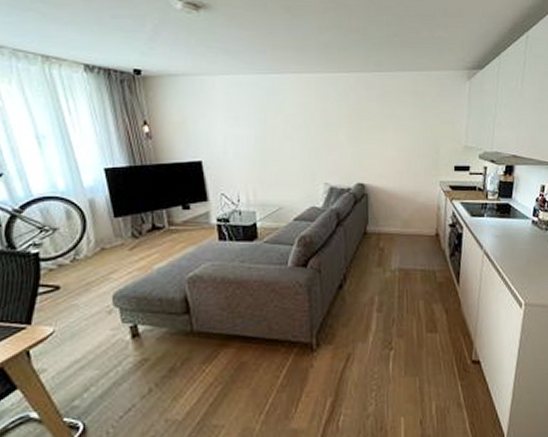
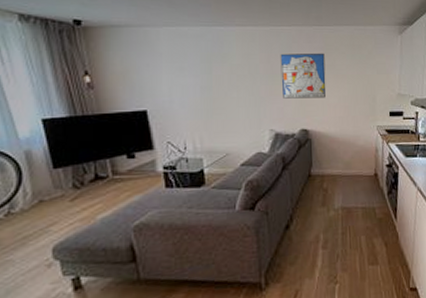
wall art: none [337,101,385,150] -> present [280,53,326,99]

